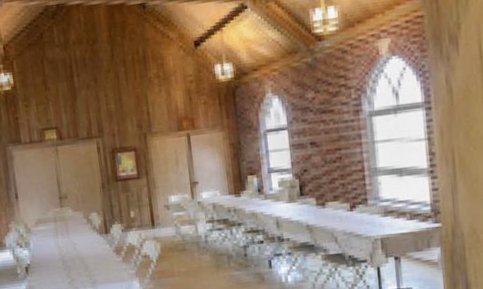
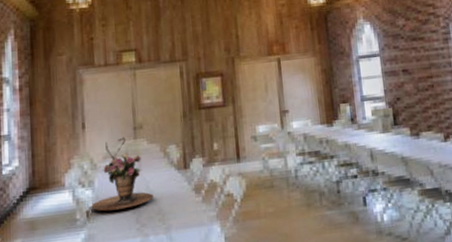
flower arrangement: none [29,205,81,268] -> present [91,137,154,212]

